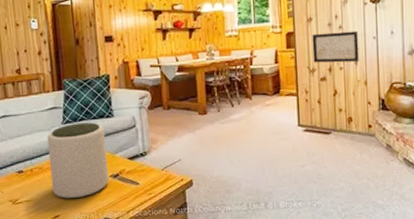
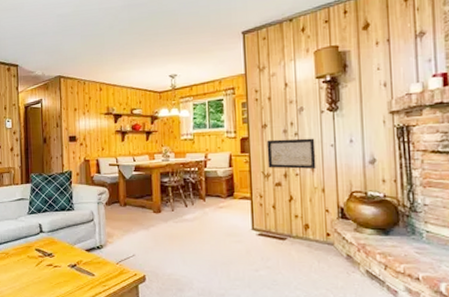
plant pot: present [47,122,109,199] -> none [14,214,67,285]

